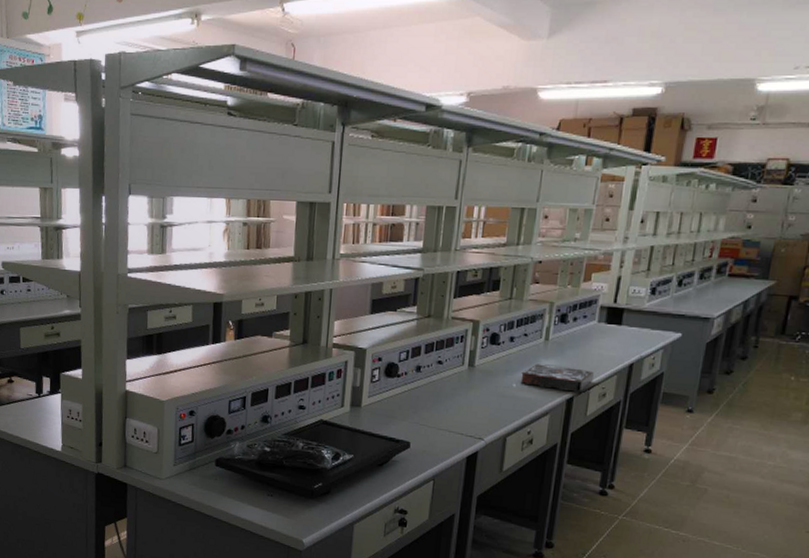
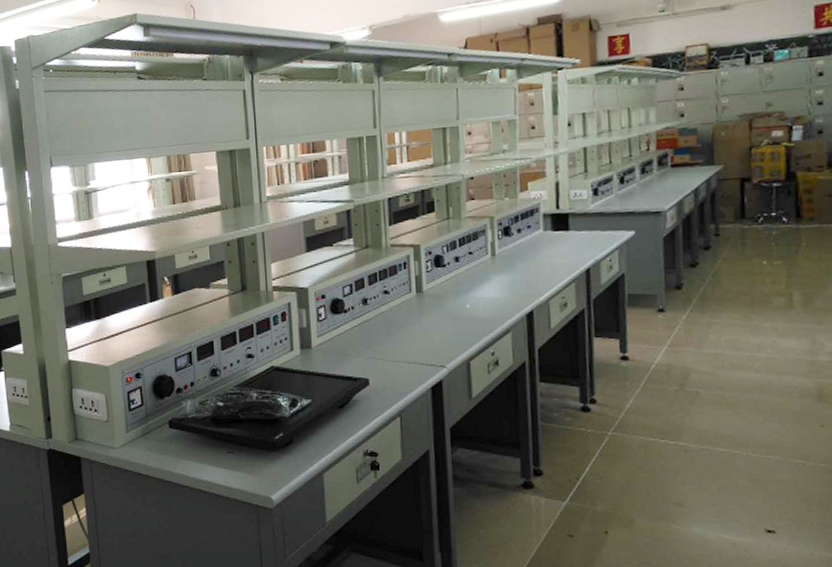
book: present [520,364,594,392] -> none [473,280,550,306]

